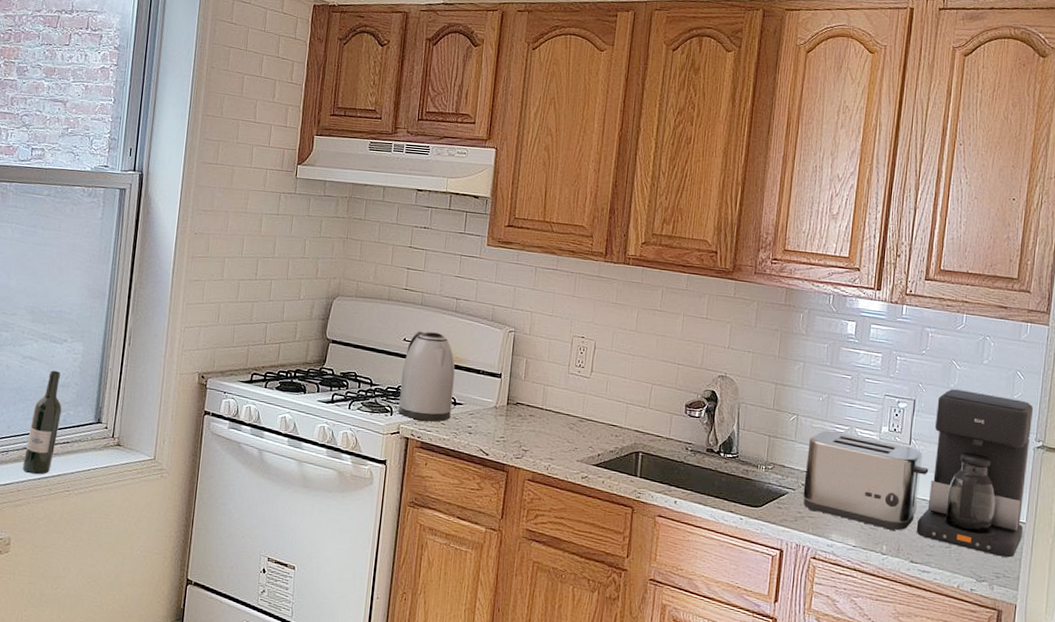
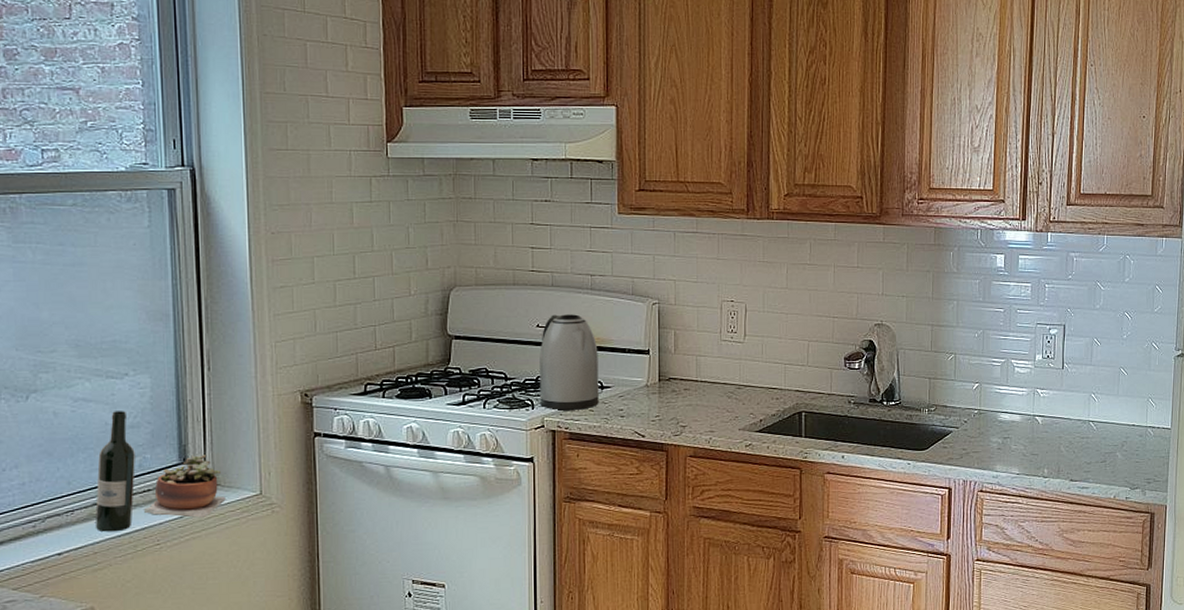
succulent plant: none [61,417,127,473] -> present [144,455,227,518]
toaster: present [803,430,929,532] -> none [966,365,1082,454]
coffee maker: present [916,389,1034,558] -> none [1073,310,1173,464]

